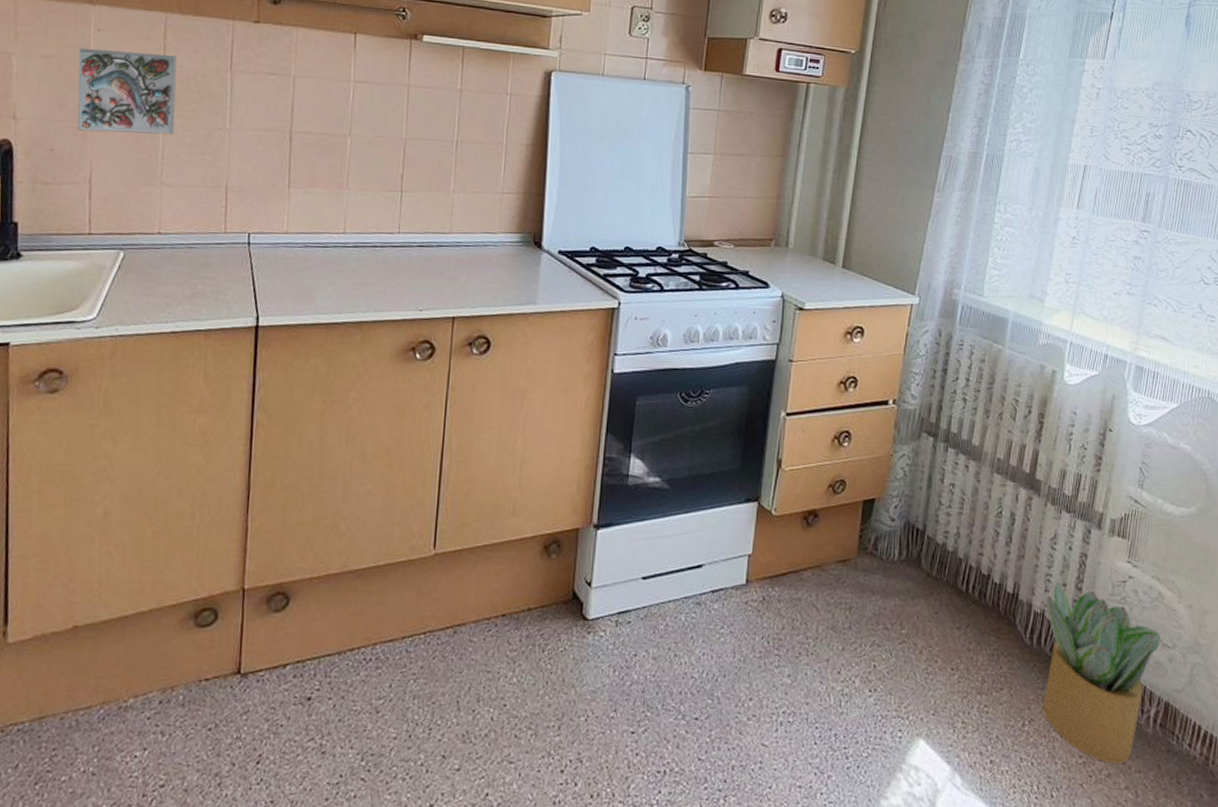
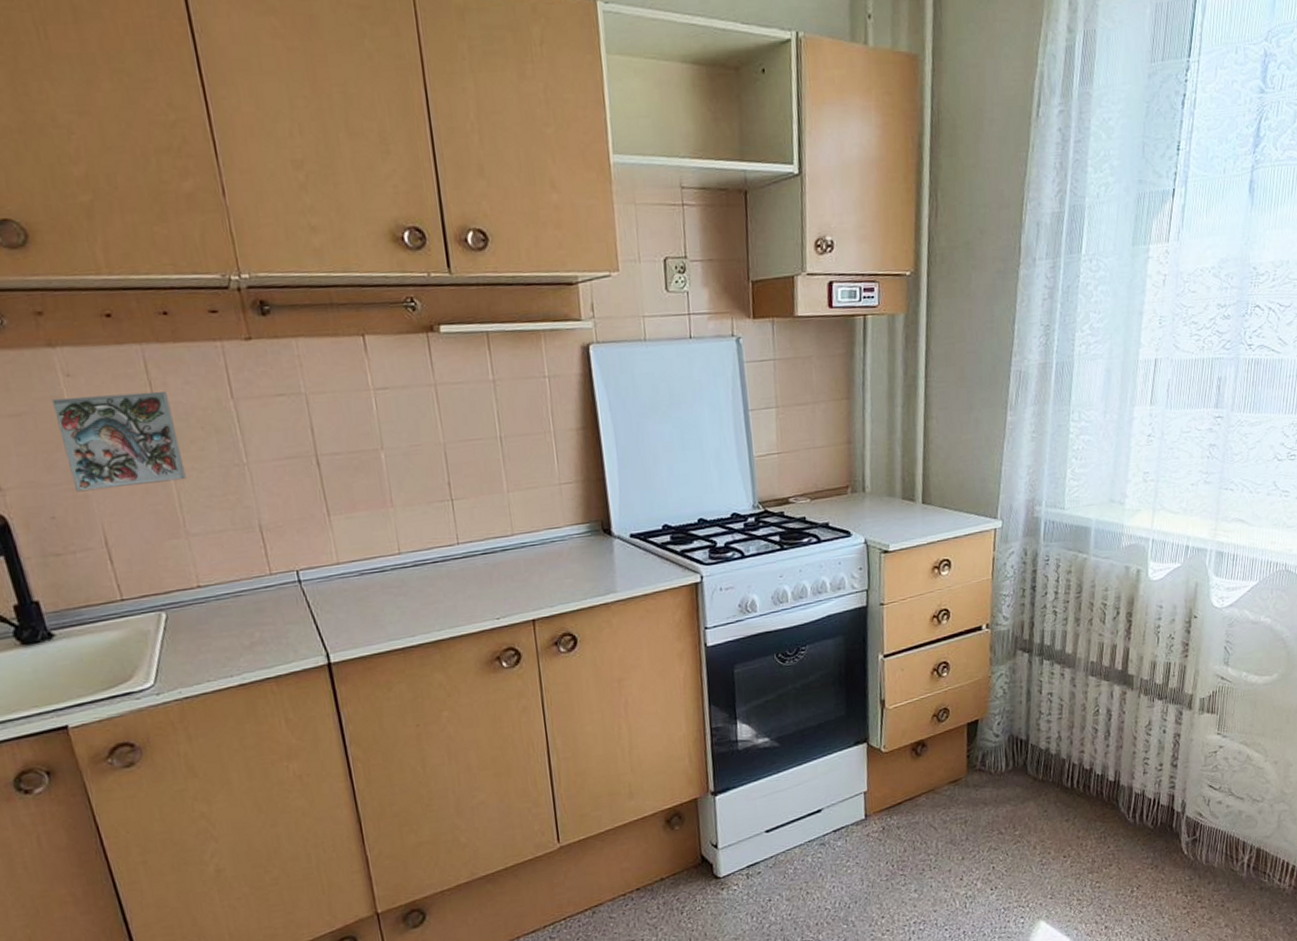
potted plant: present [1043,581,1160,764] -> none [1145,762,1250,909]

